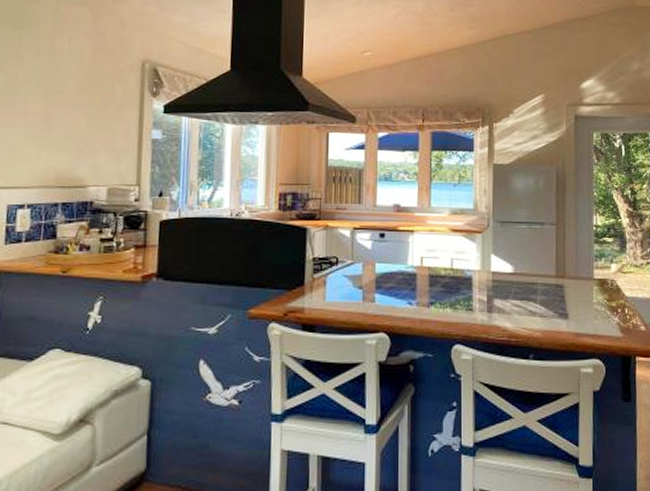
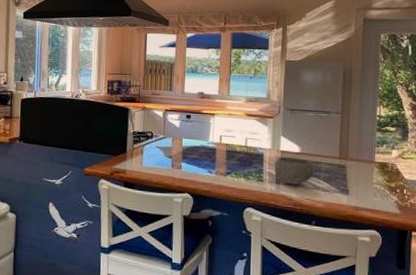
bowl: none [485,280,529,312] -> present [274,157,314,185]

